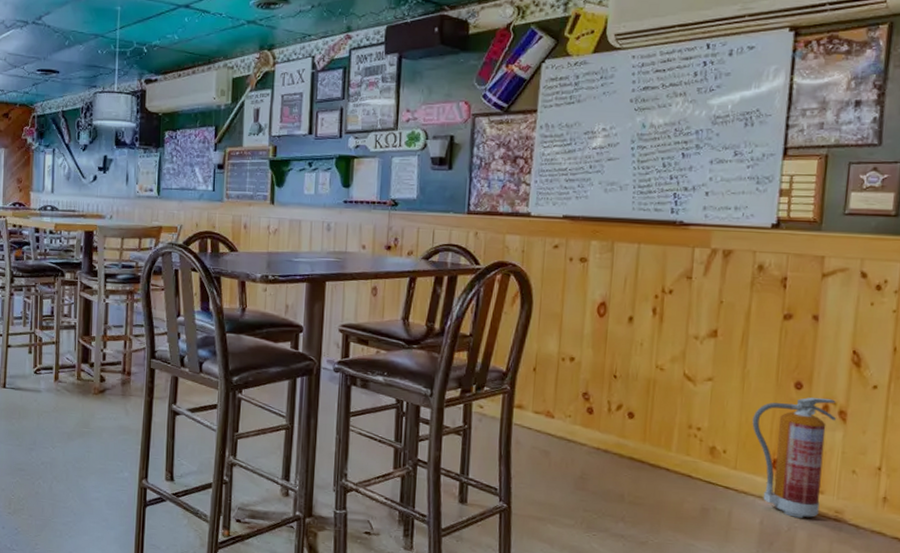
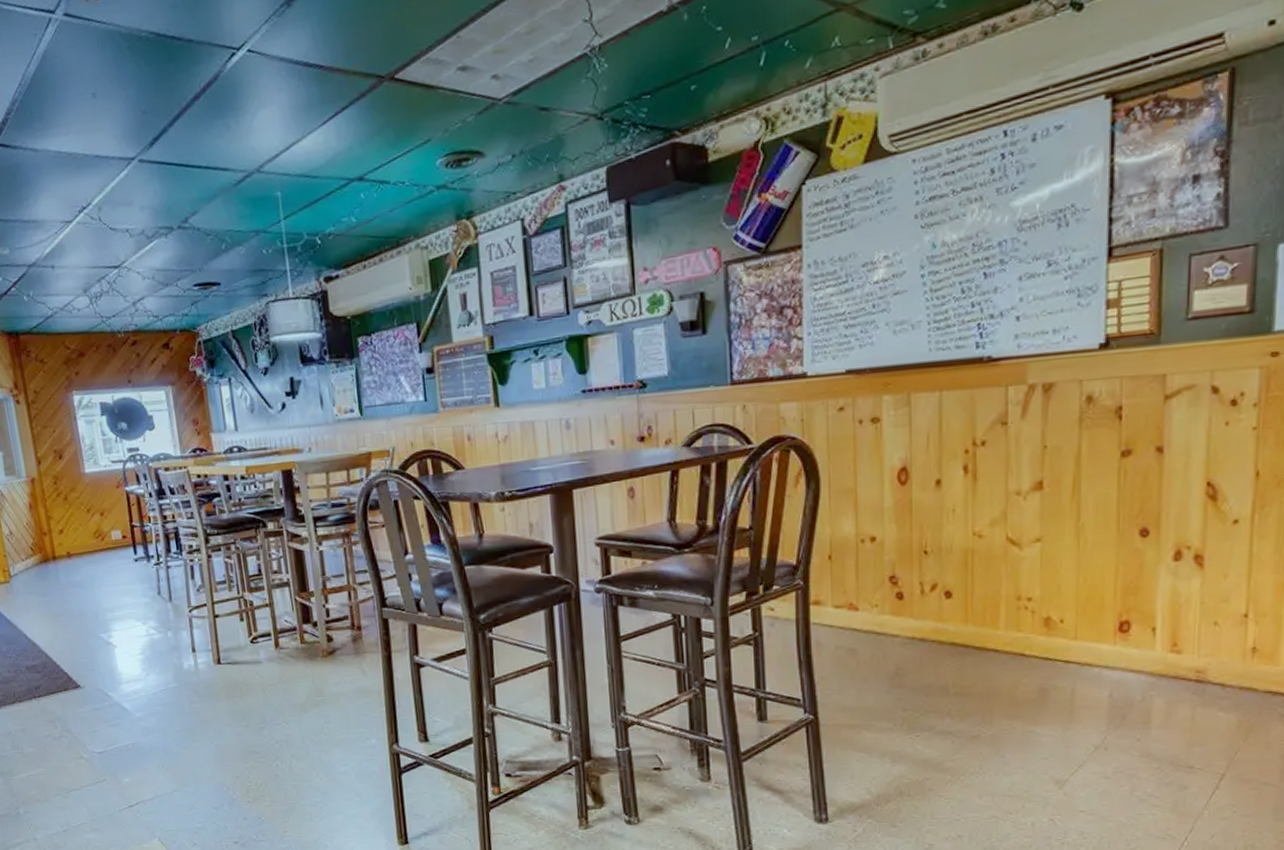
fire extinguisher: present [752,397,836,518] -> none [1092,543,1191,685]

